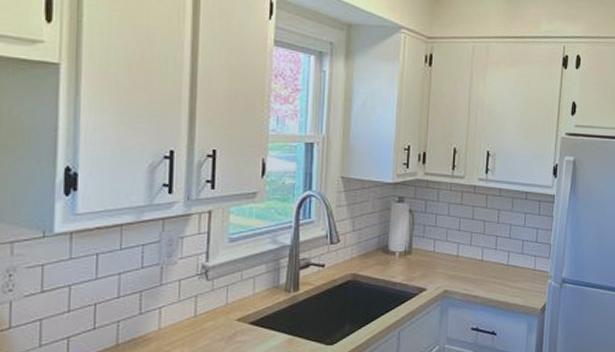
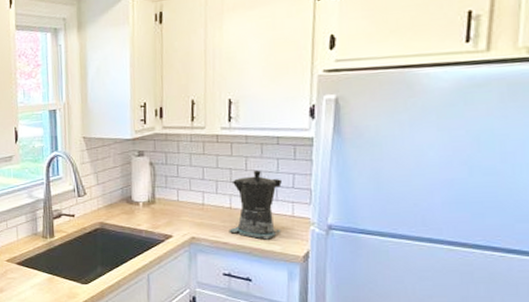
coffee maker: none [479,224,527,293] -> present [229,170,282,240]

